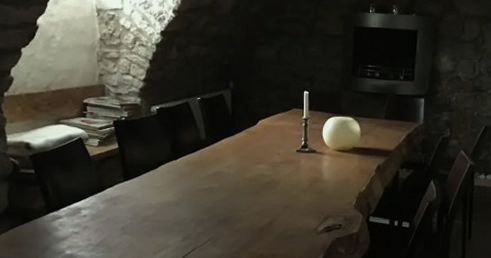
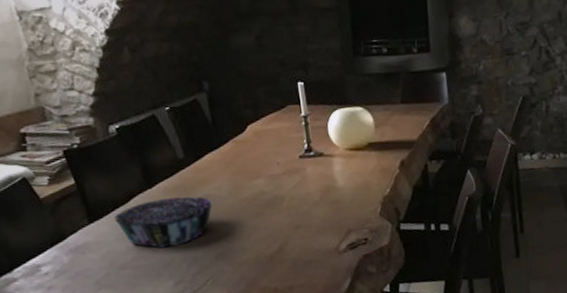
decorative bowl: none [144,169,223,209] -> present [114,196,213,248]

